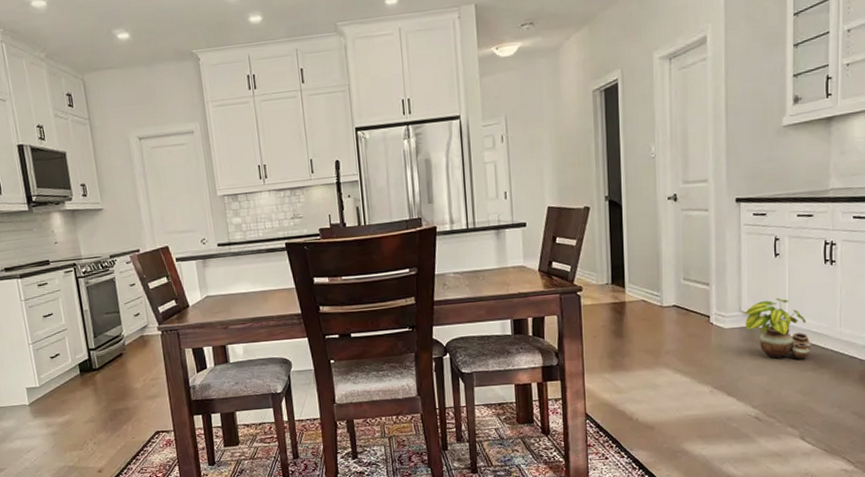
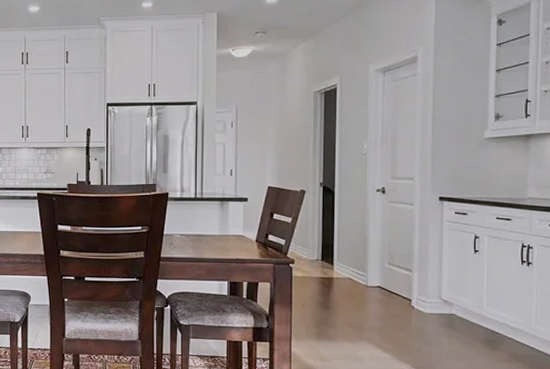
potted plant: present [745,297,811,360] -> none [444,290,508,351]

